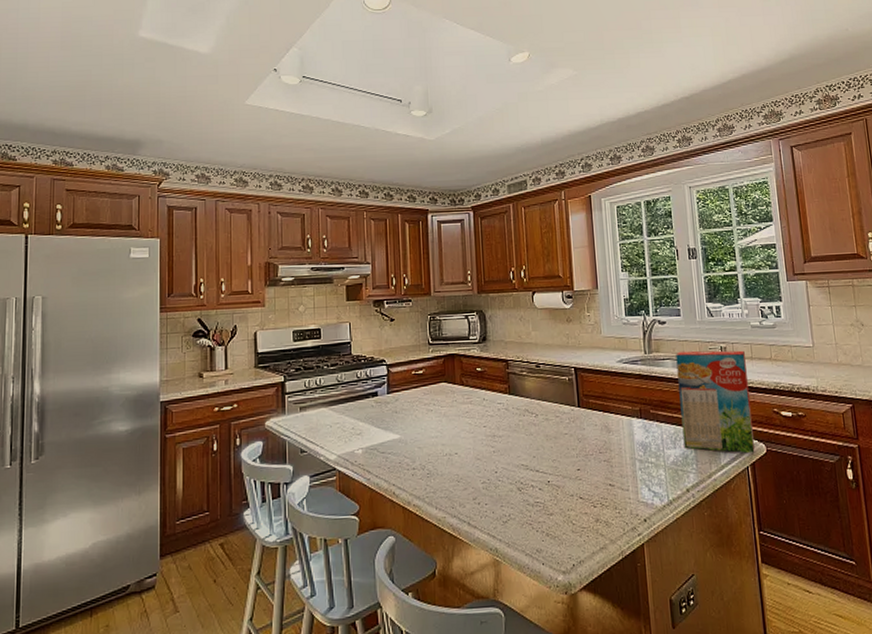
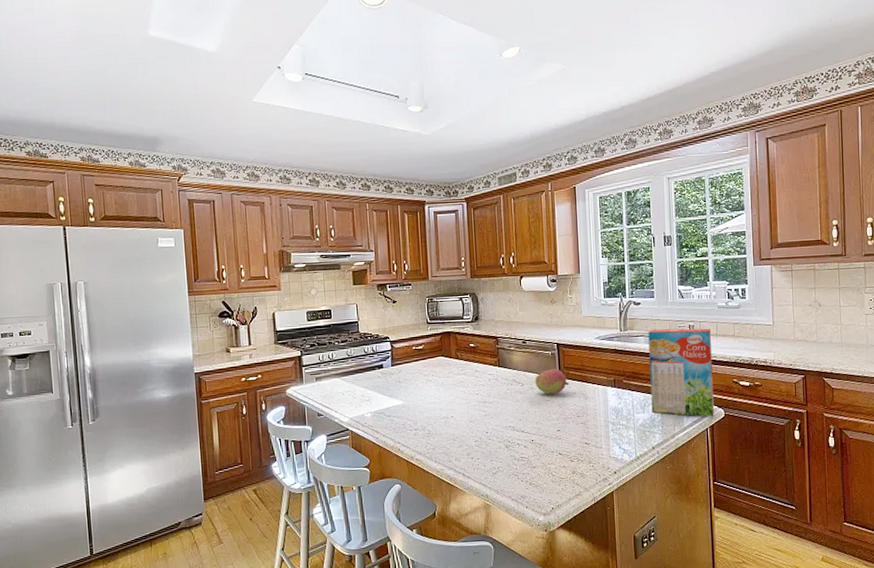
fruit: none [550,397,589,427] -> present [535,369,569,395]

